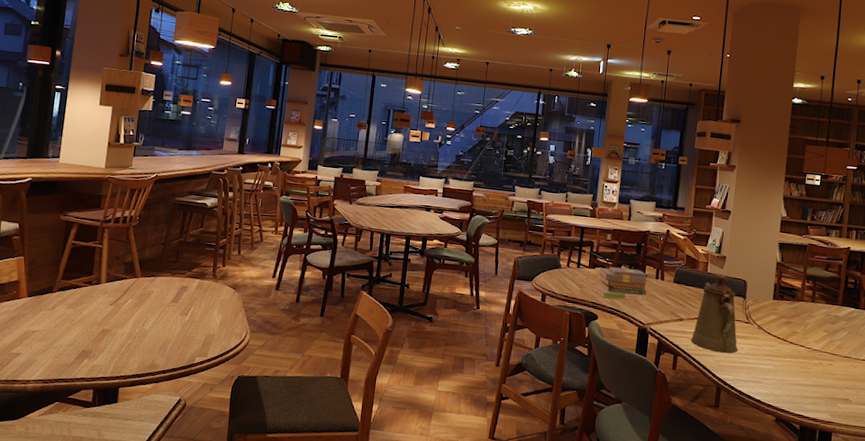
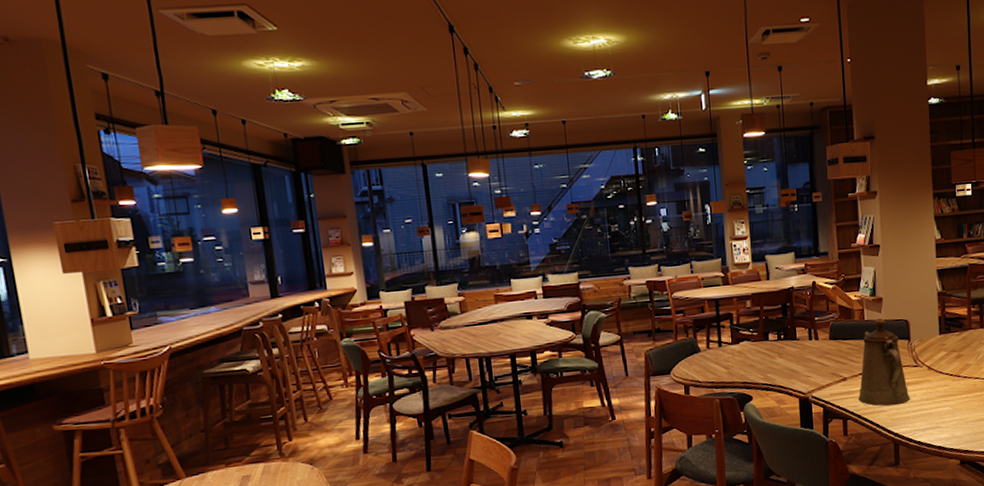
books: present [593,267,647,301] -> none [741,333,802,375]

